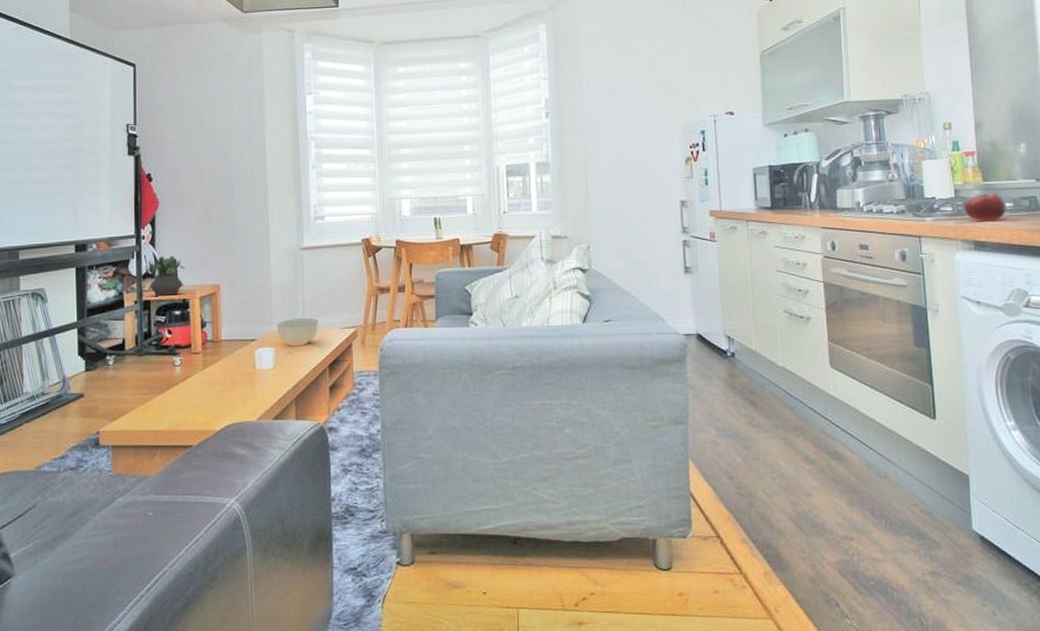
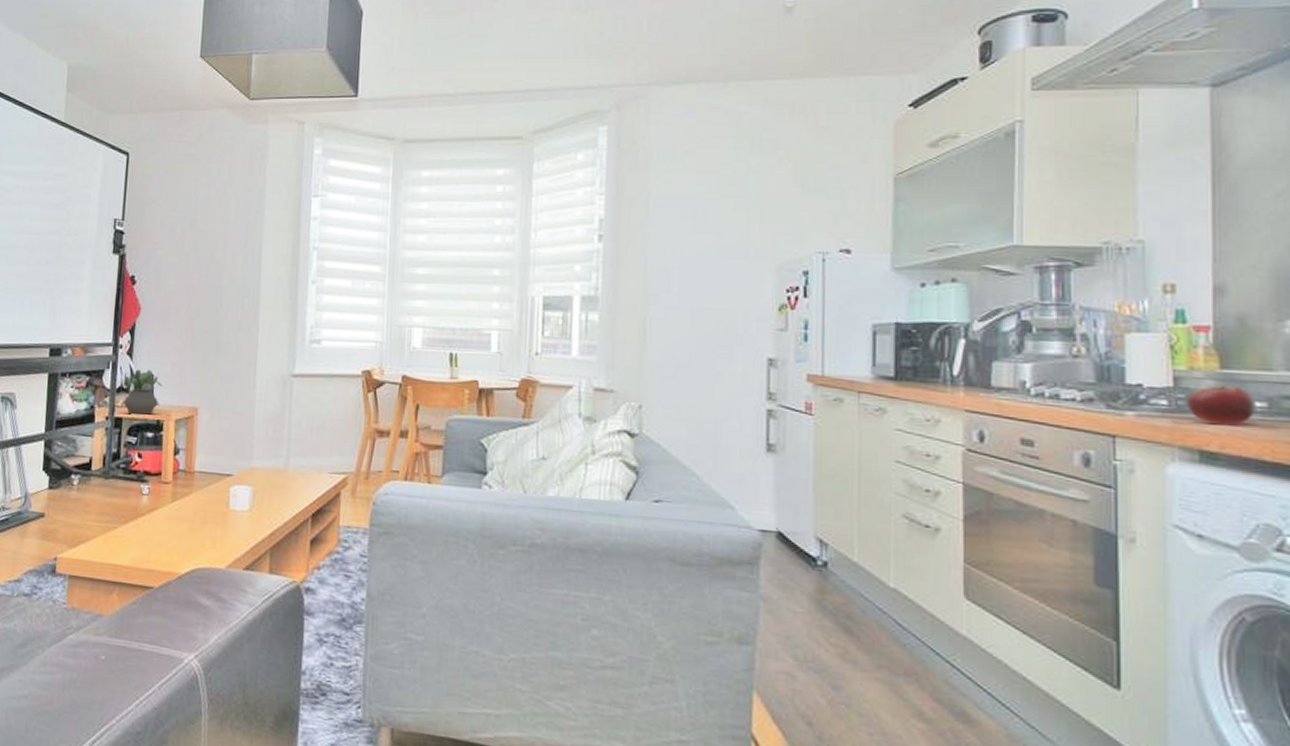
bowl: present [277,317,319,347] -> none [256,455,305,489]

